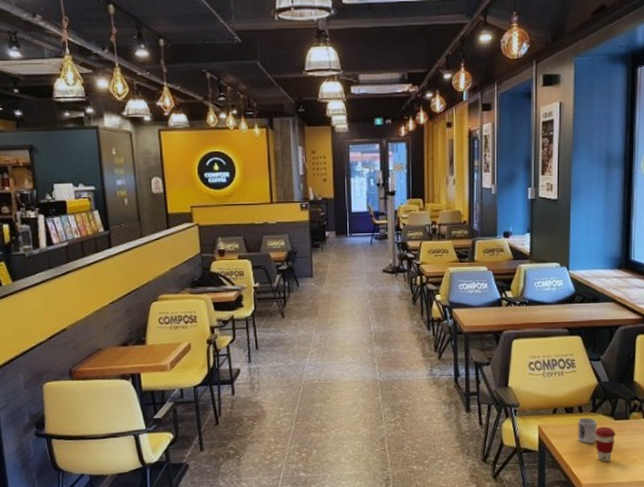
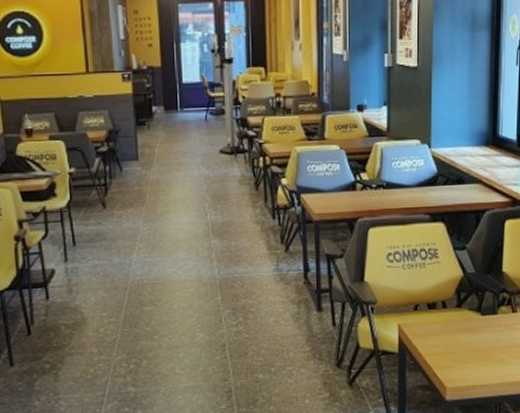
cup: present [578,417,597,444] -> none [441,313,463,343]
coffee cup: present [594,427,616,462] -> none [459,323,483,363]

